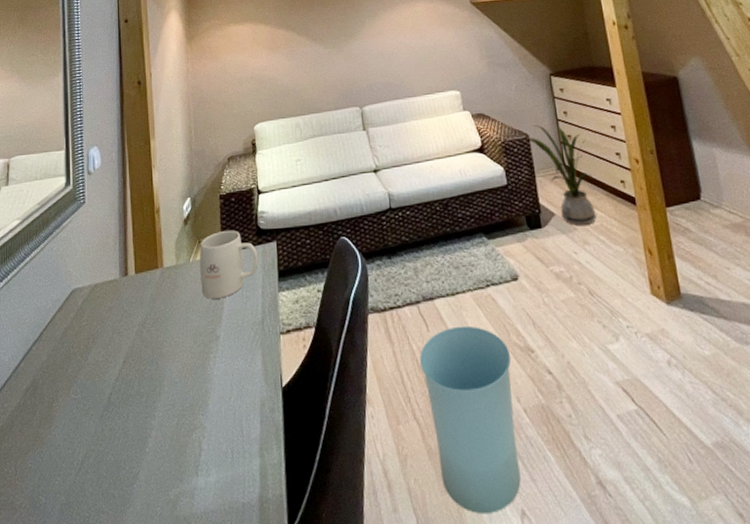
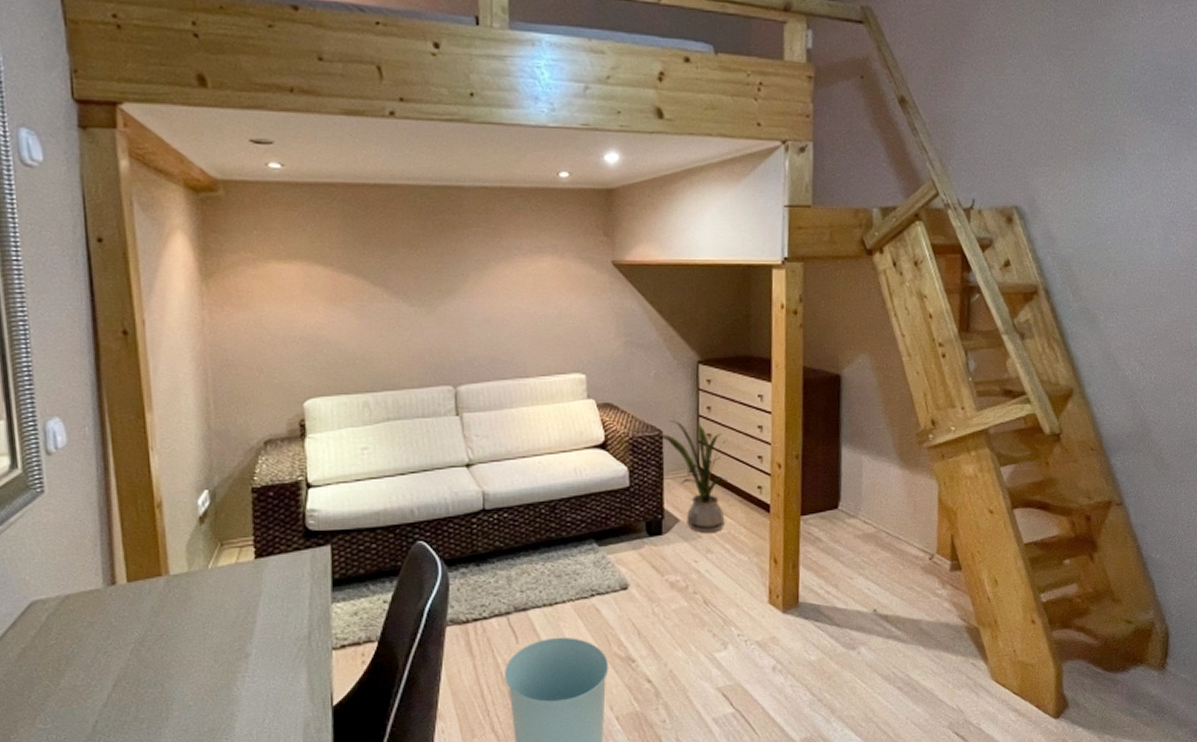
mug: present [199,230,259,299] -> none [221,530,306,612]

